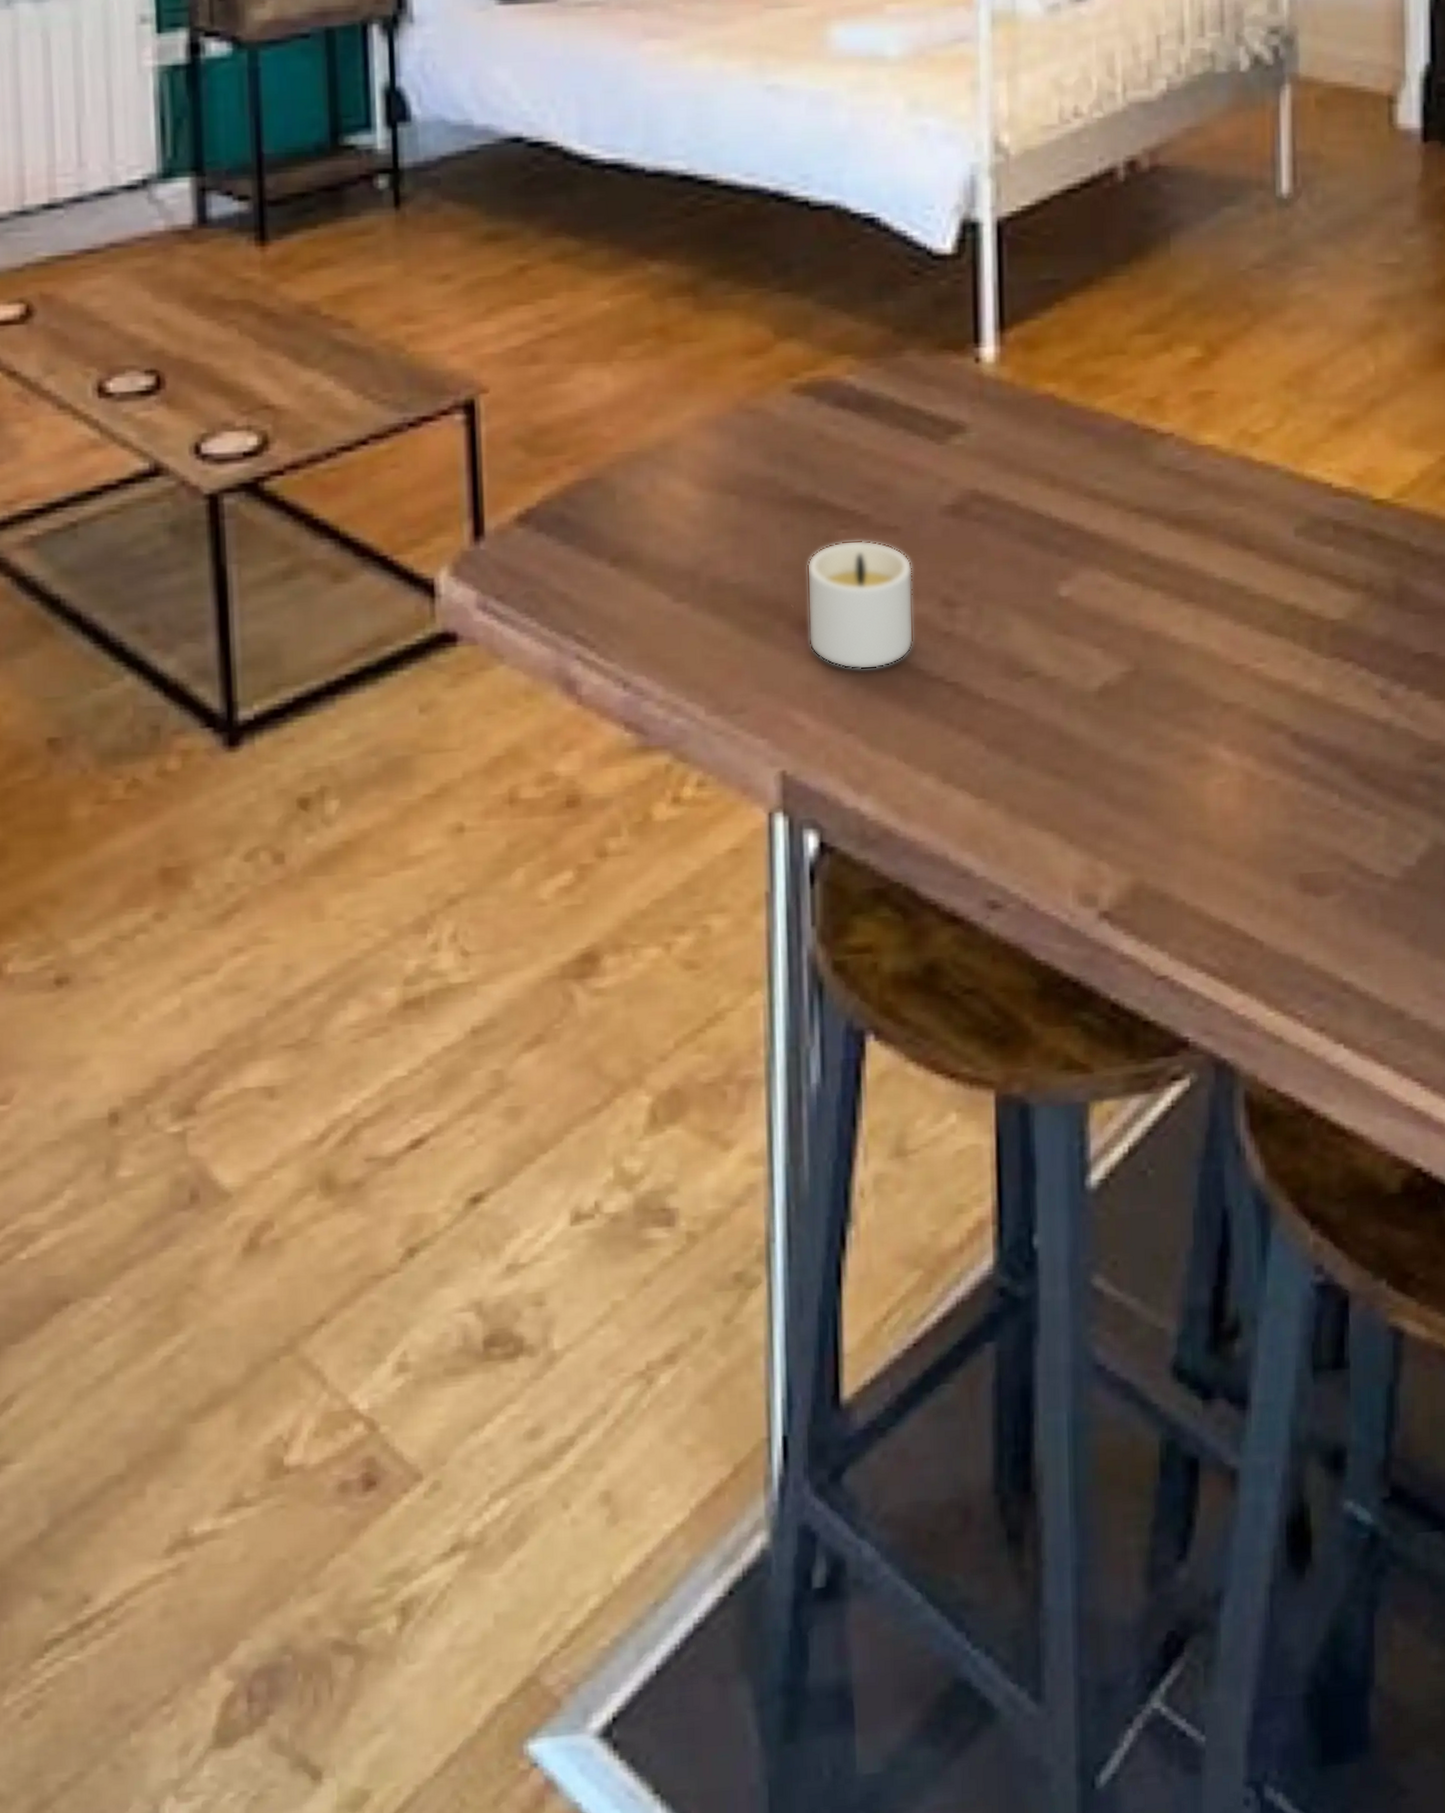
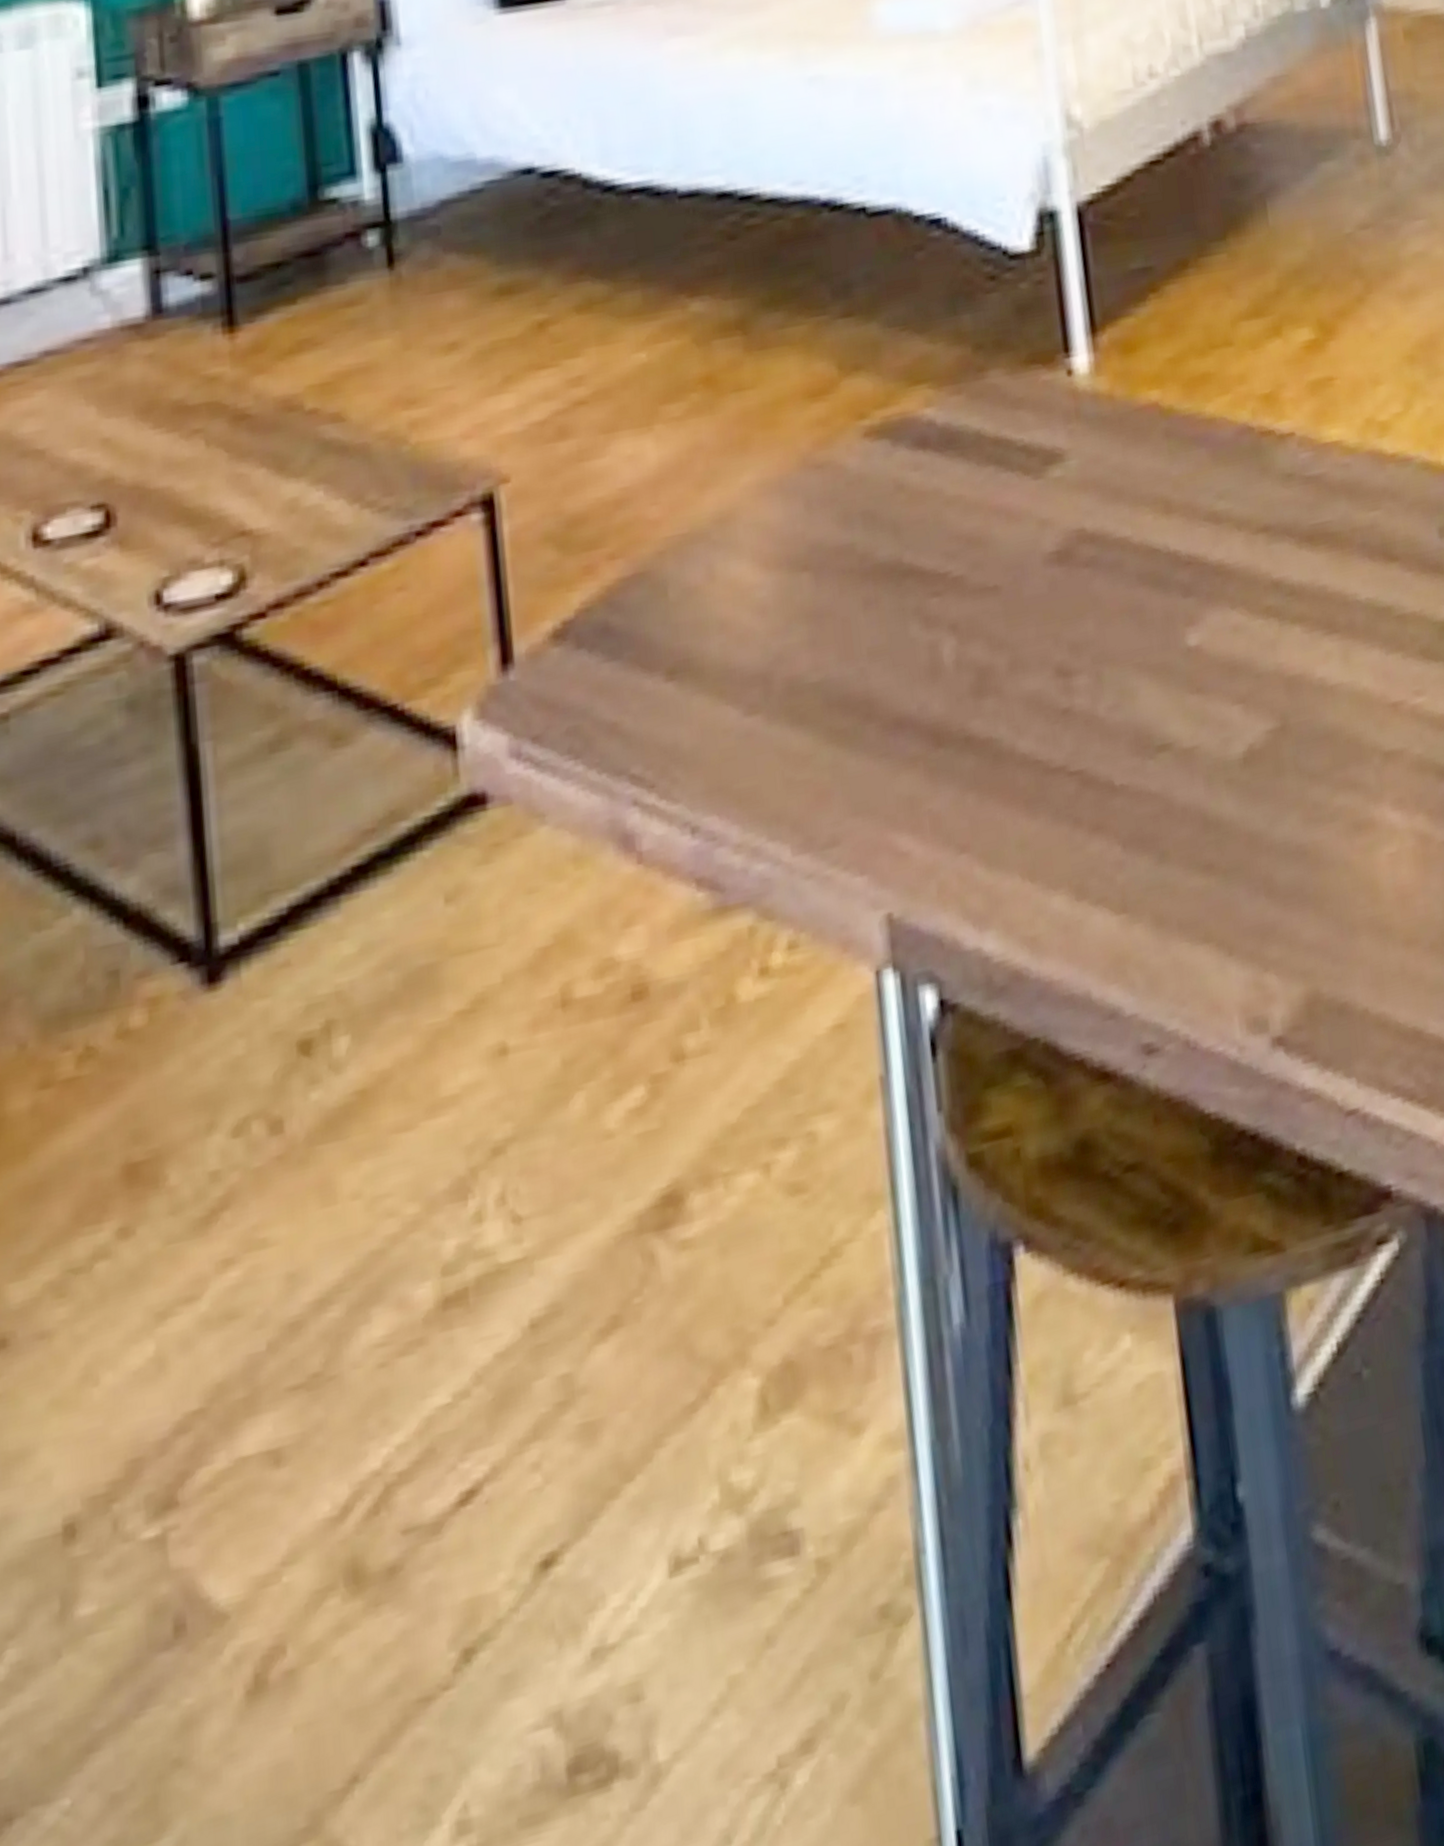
candle: present [806,540,914,670] -> none [896,607,1028,772]

